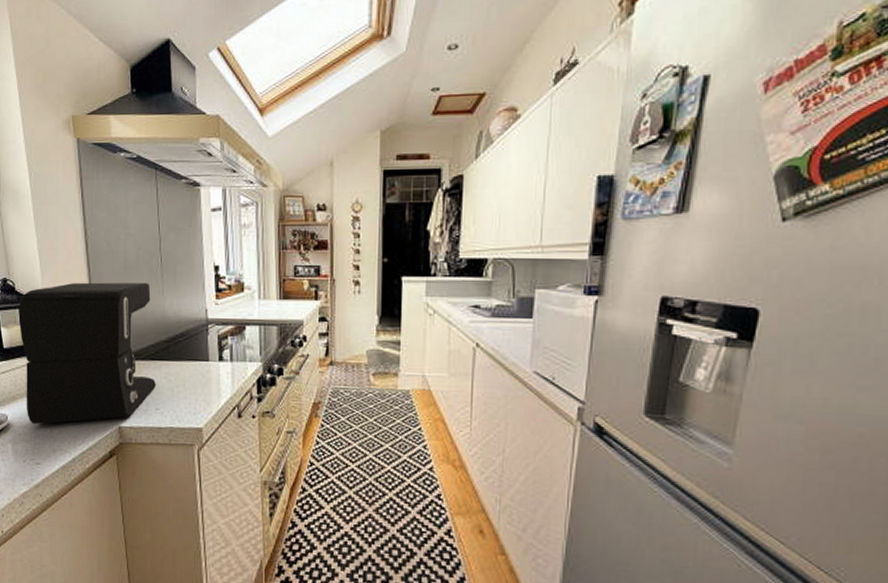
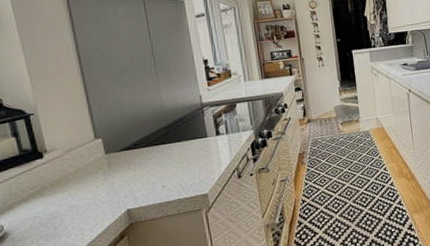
coffee maker: present [18,282,156,424] -> none [8,81,160,227]

